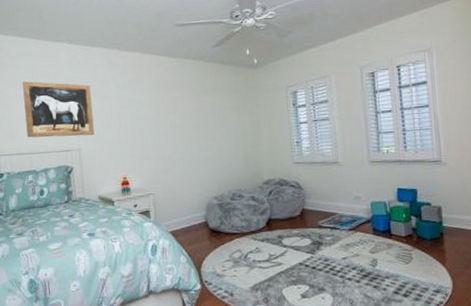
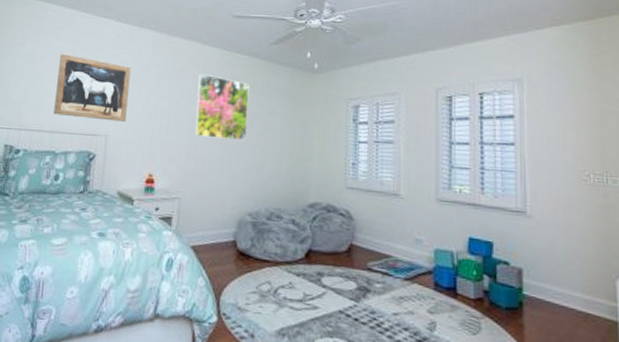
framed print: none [153,82,203,139] -> present [194,73,250,142]

